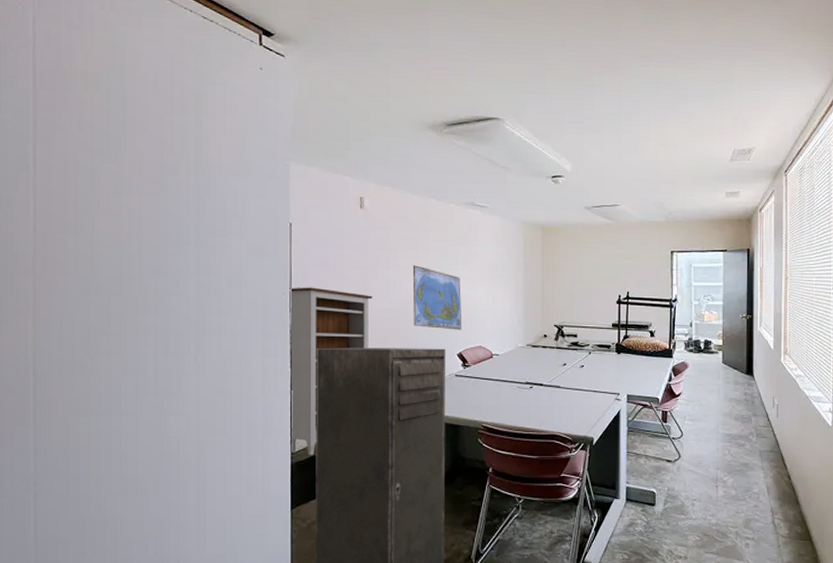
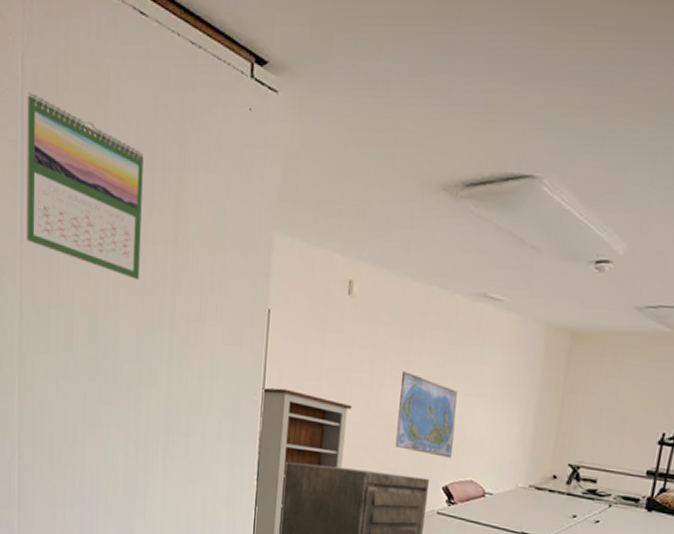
calendar: none [40,50,162,204] -> present [26,91,144,280]

